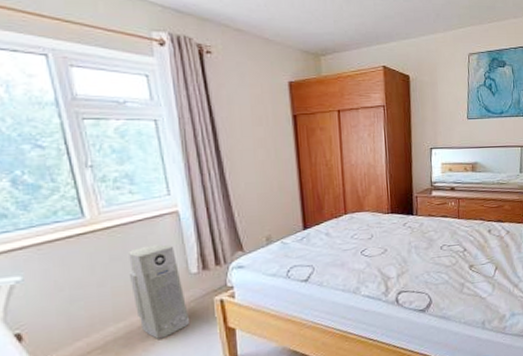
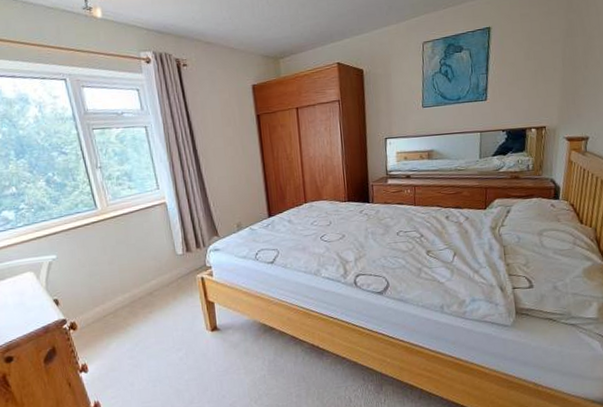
air purifier: present [128,244,191,339] -> none [130,230,179,308]

